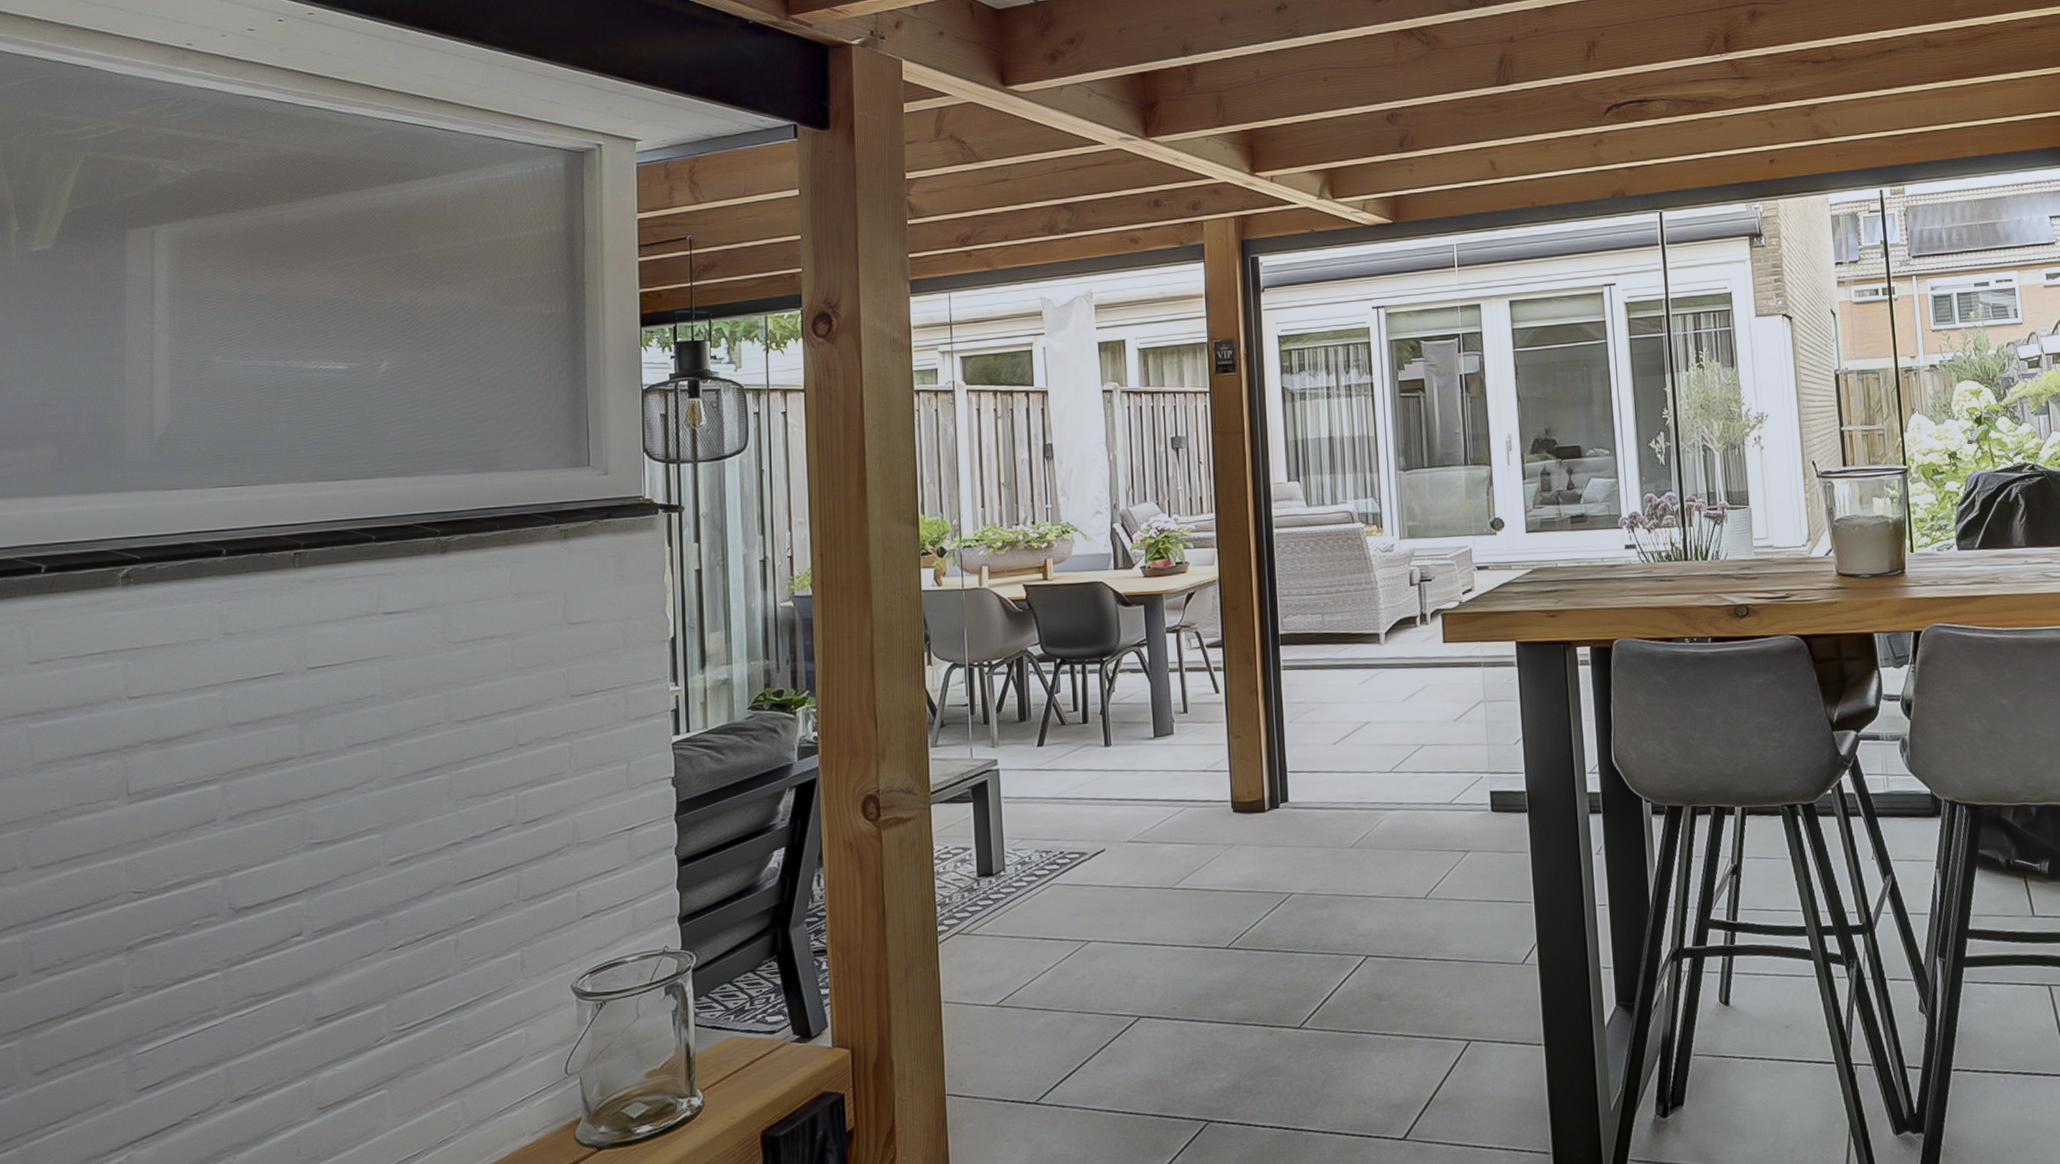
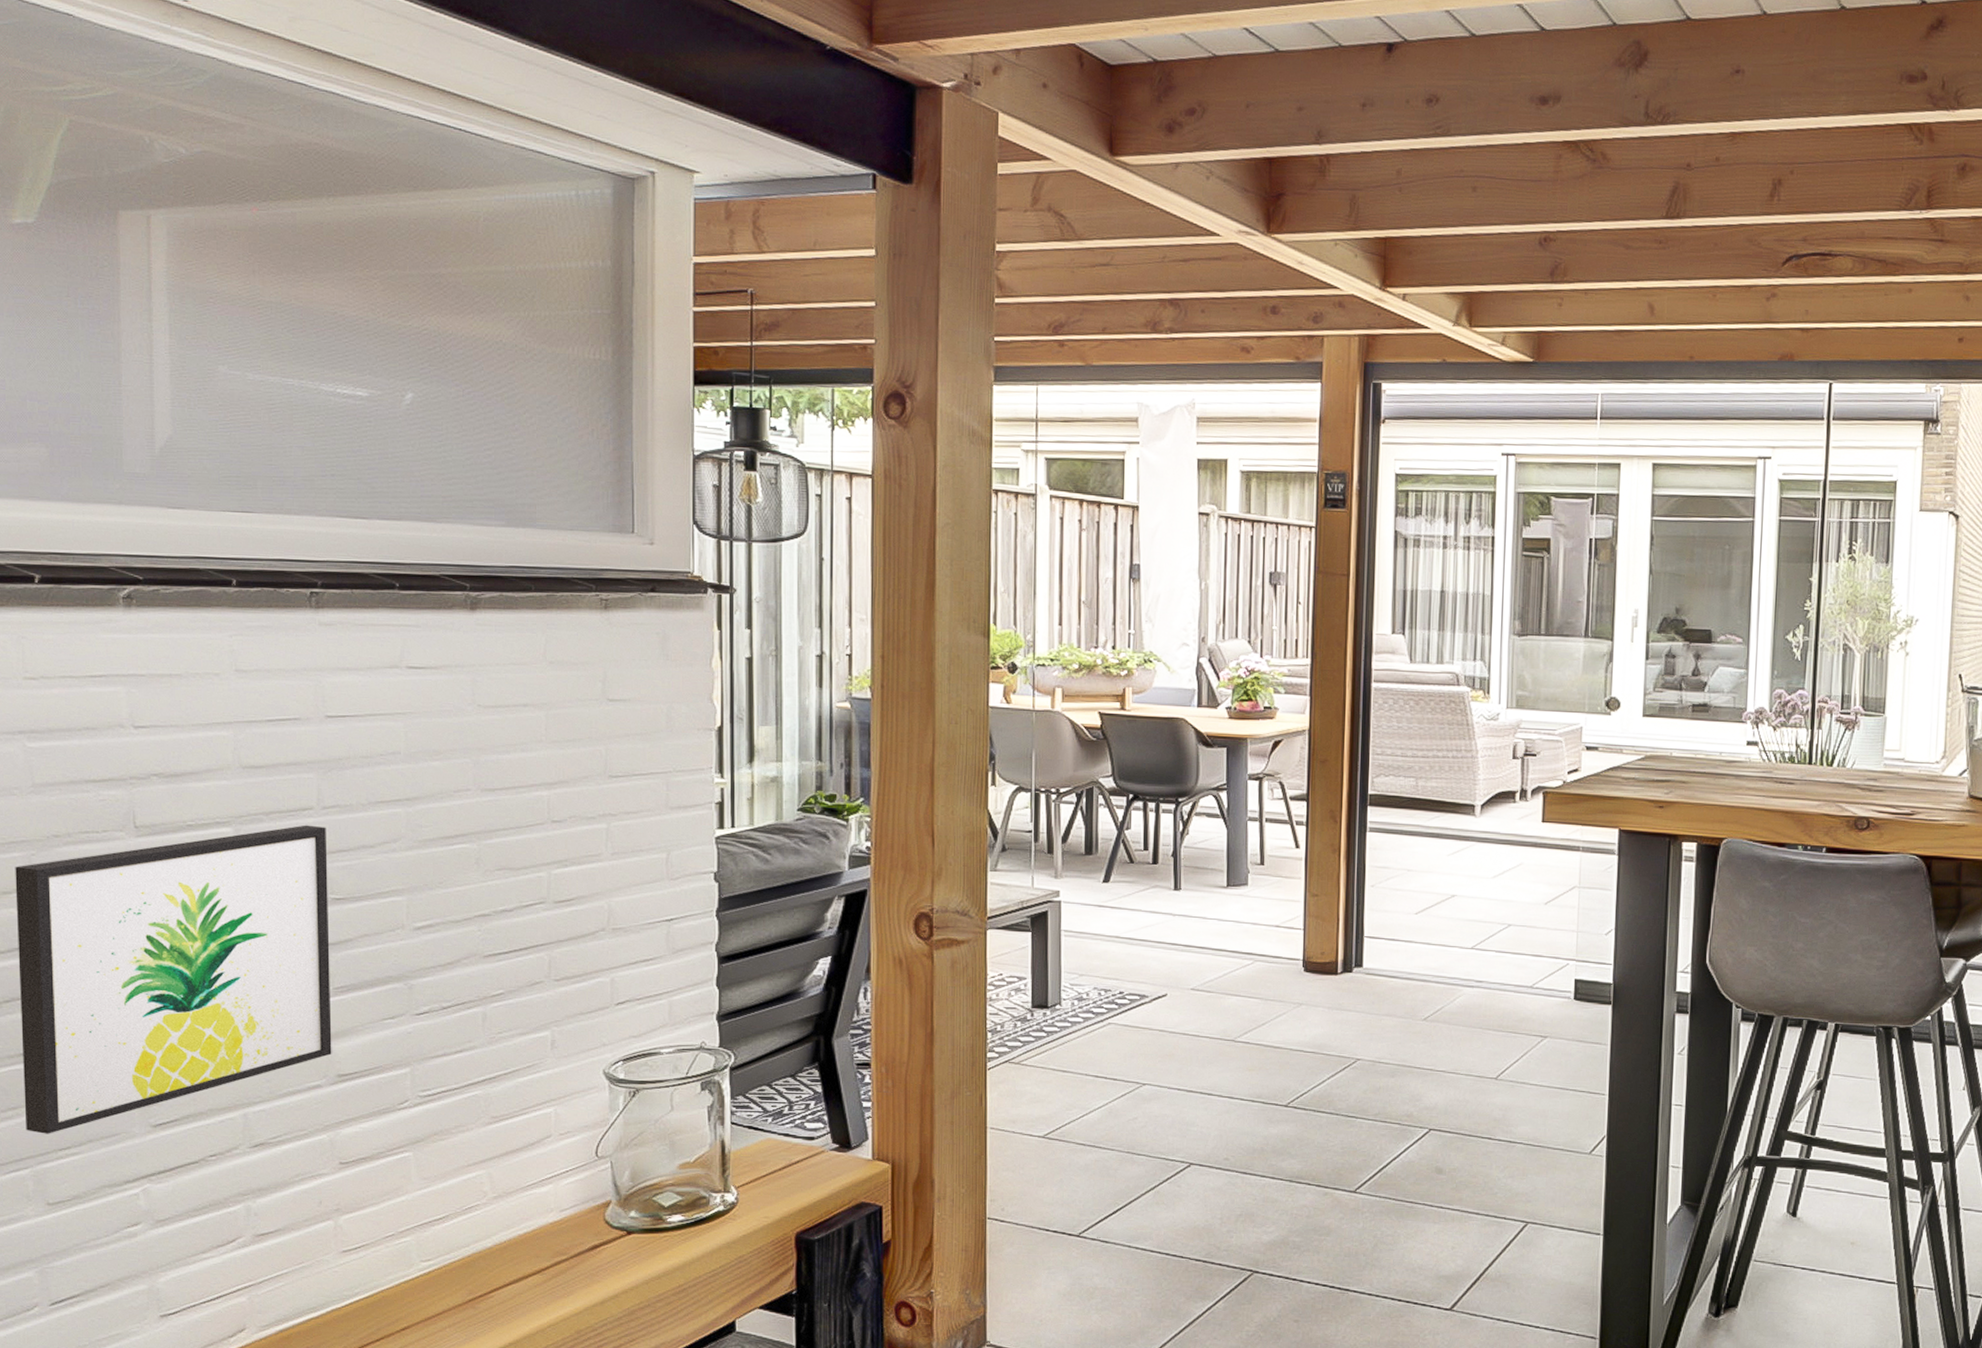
wall art: none [13,774,311,1111] -> present [15,825,332,1134]

